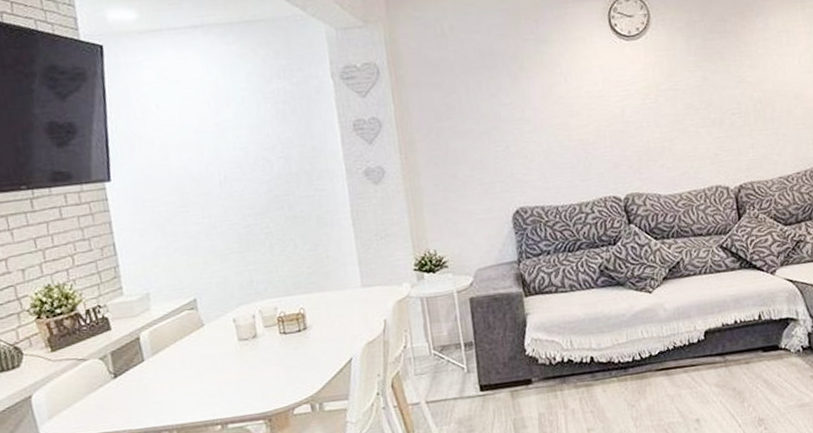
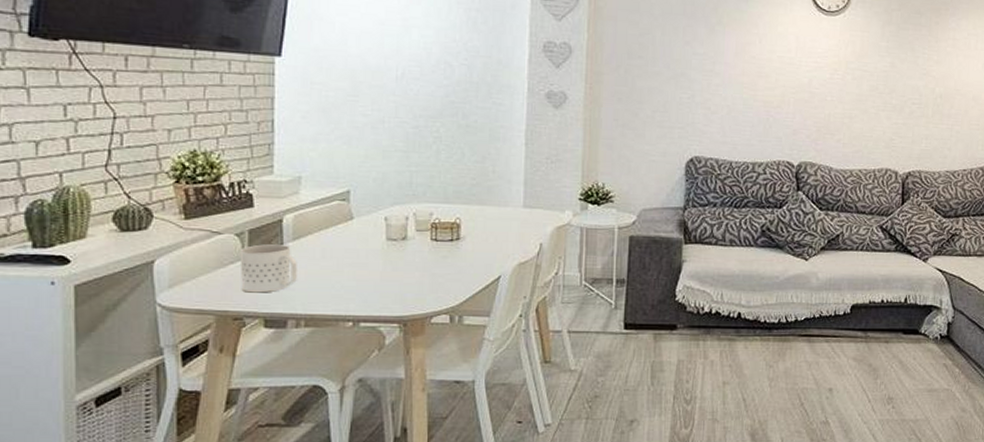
mug: none [106,361,163,412] -> present [240,244,297,293]

